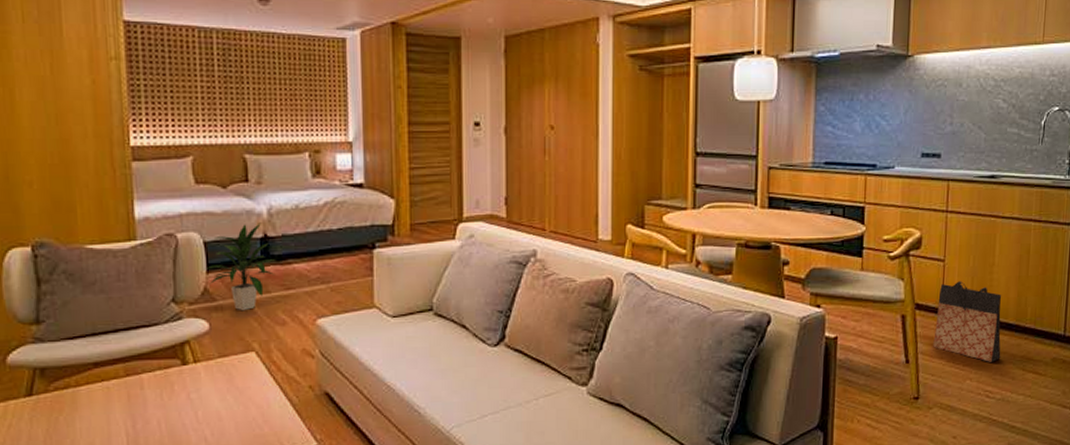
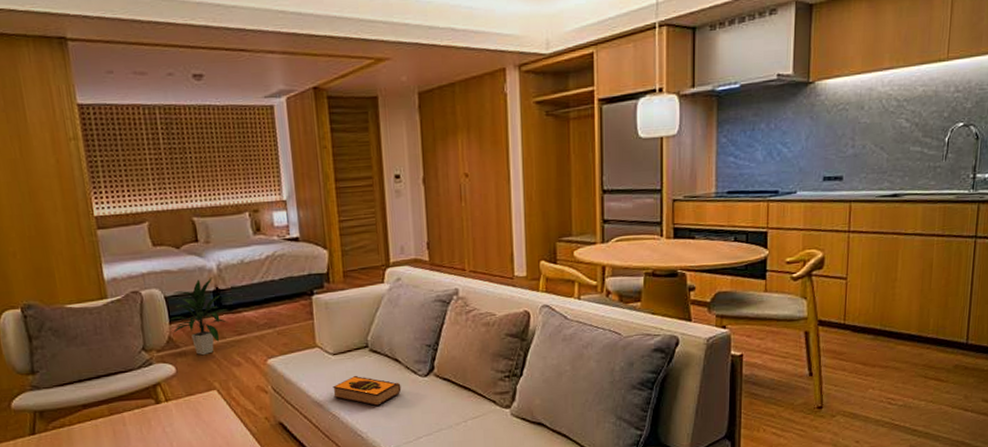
hardback book: none [390,341,467,377] -> present [333,375,401,406]
bag: present [933,281,1002,362] -> none [836,297,904,372]

